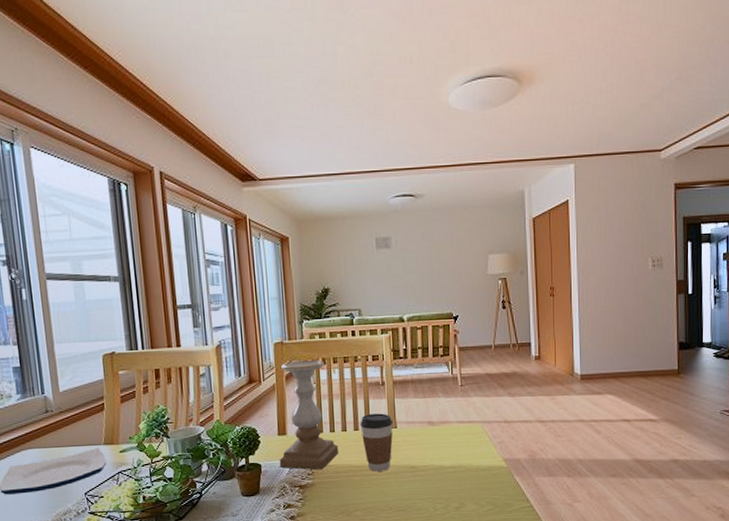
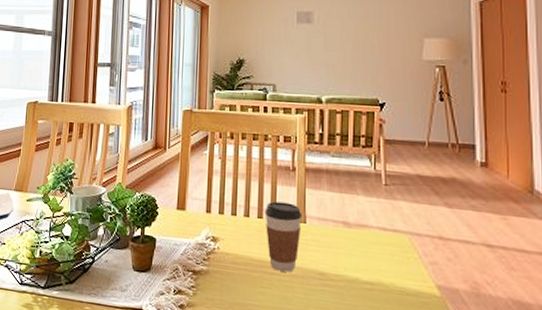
candle holder: present [279,359,339,470] -> none [174,131,239,257]

